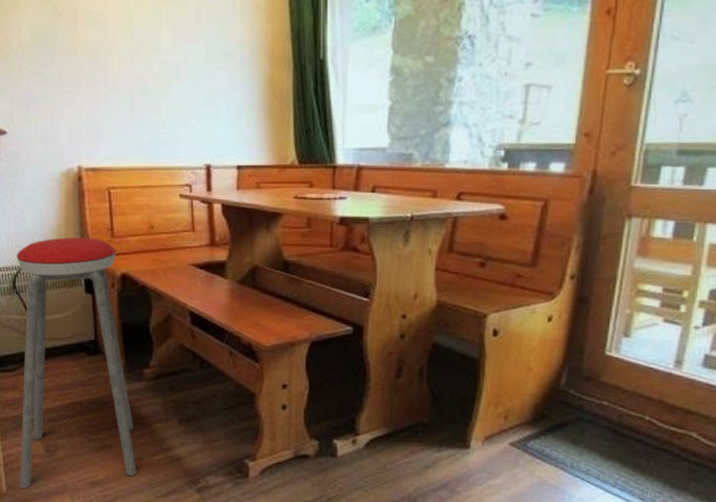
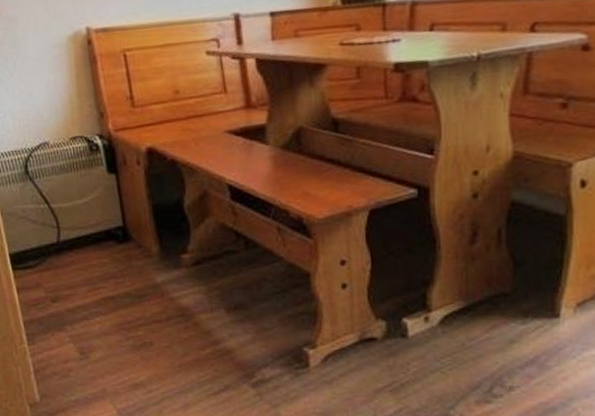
music stool: present [17,238,137,489] -> none [26,109,183,397]

